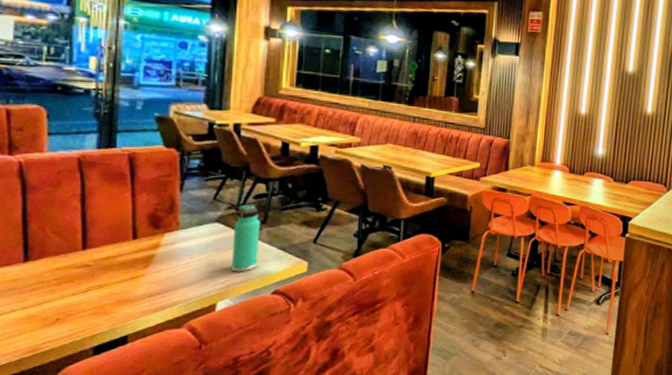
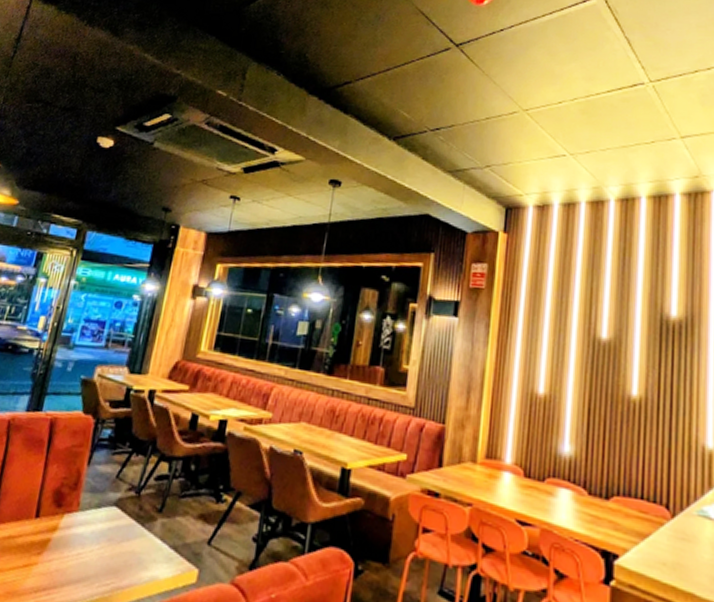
thermos bottle: present [231,204,260,272] -> none [118,486,158,574]

